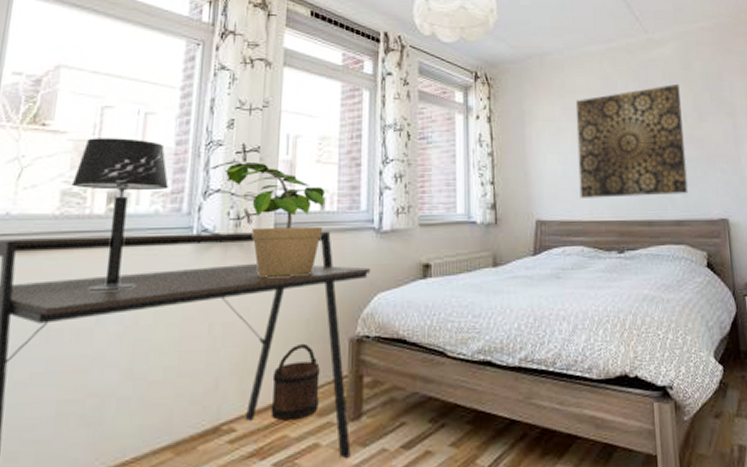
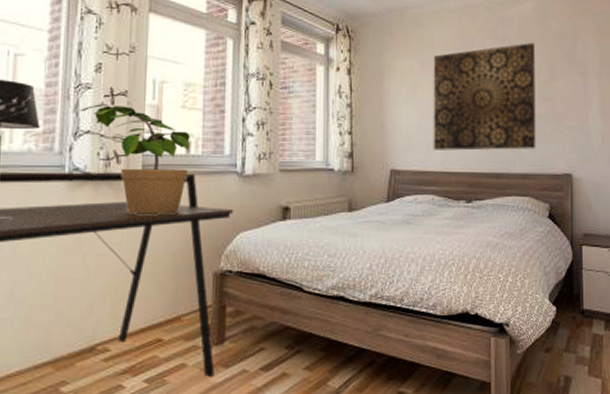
bucket: present [271,343,320,422] -> none [141,275,186,344]

